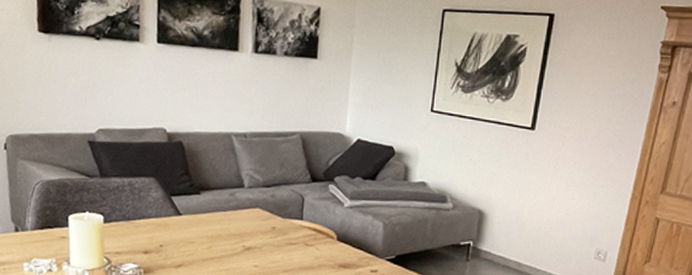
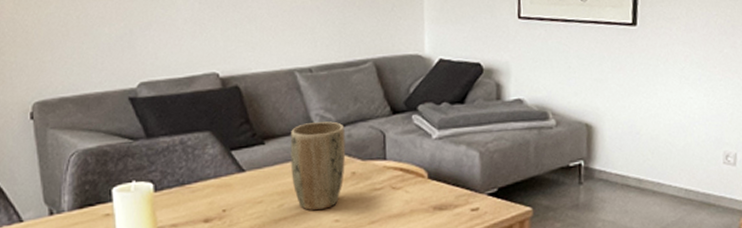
plant pot: none [220,181,270,256] -> present [290,121,346,211]

